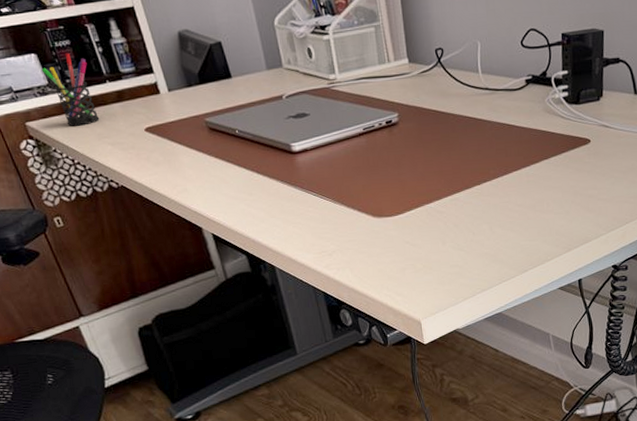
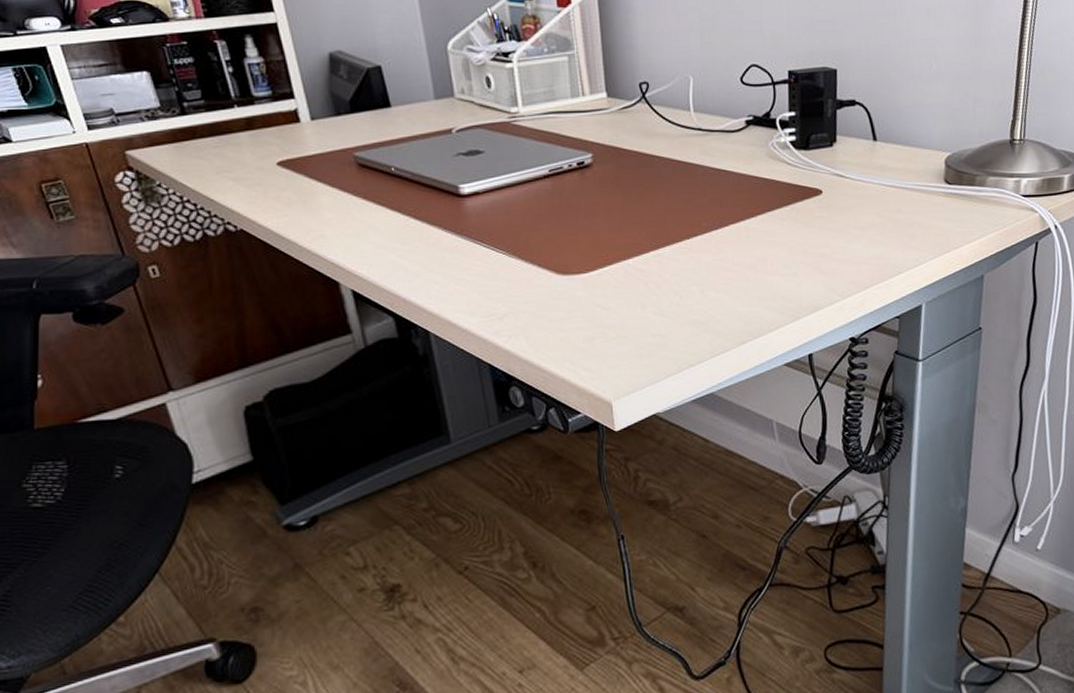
pen holder: present [41,53,100,126] -> none [153,72,221,157]

